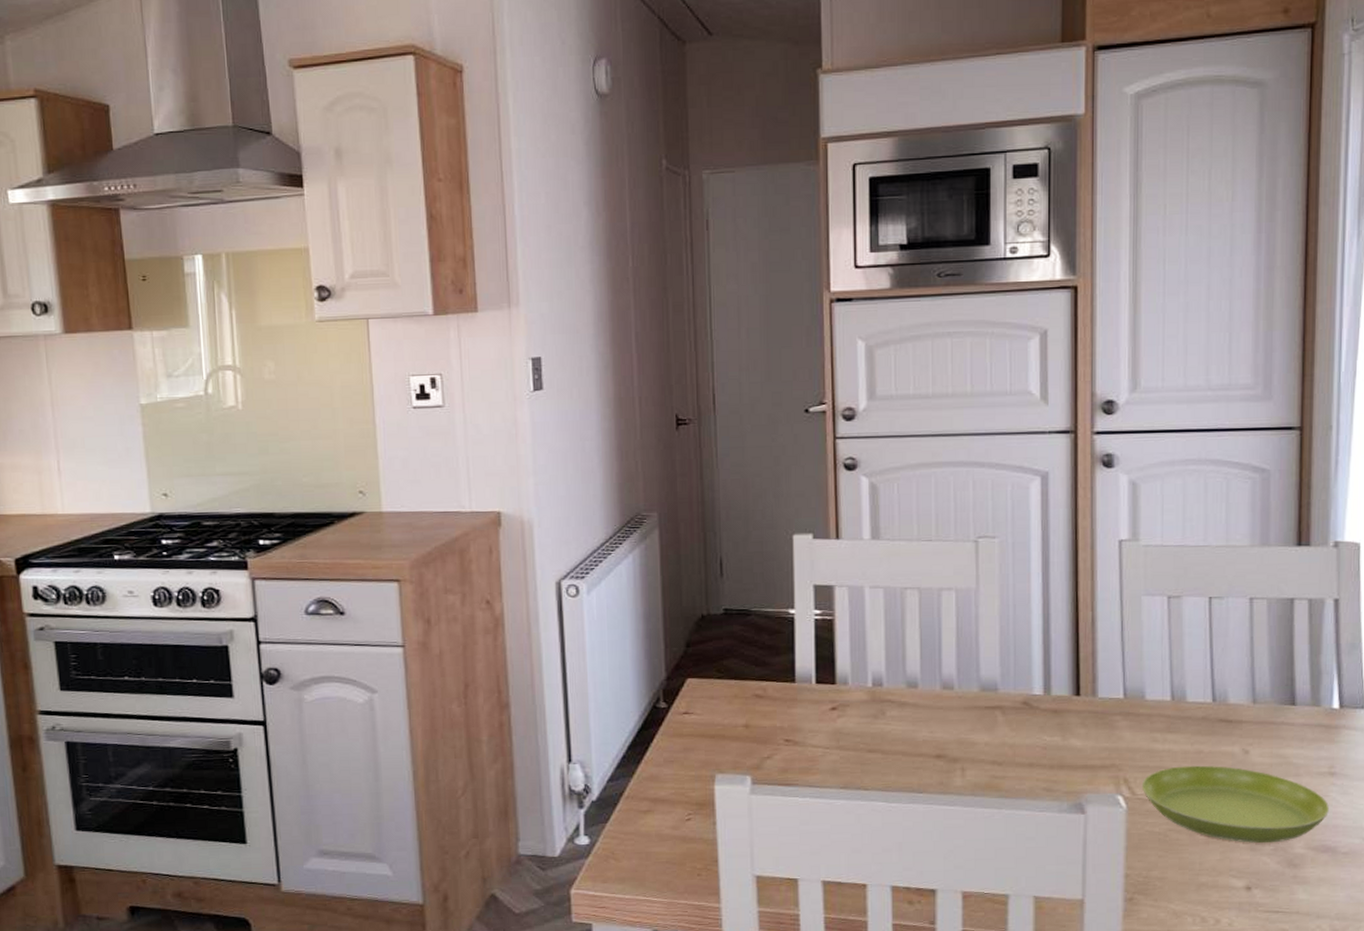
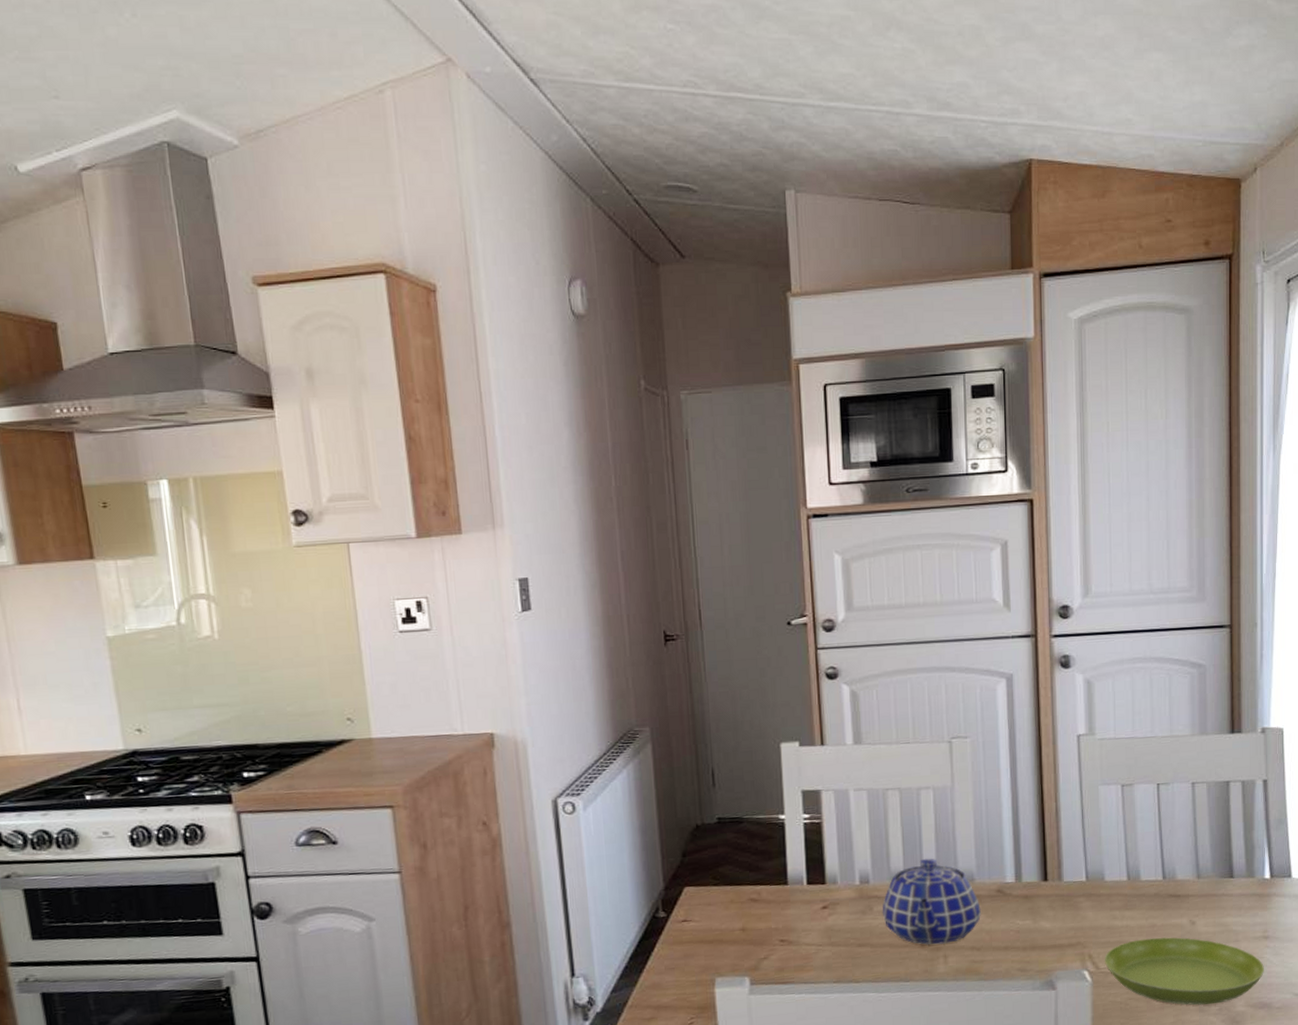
teapot: none [895,663,1004,756] -> present [882,858,981,945]

